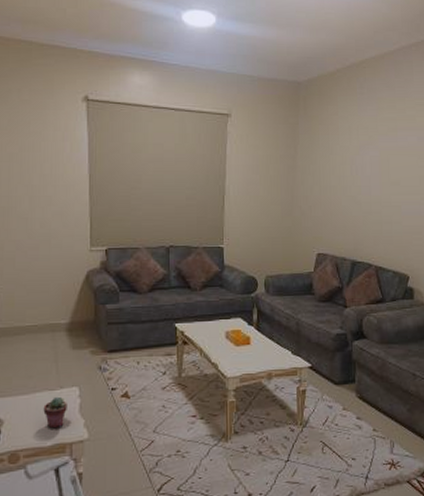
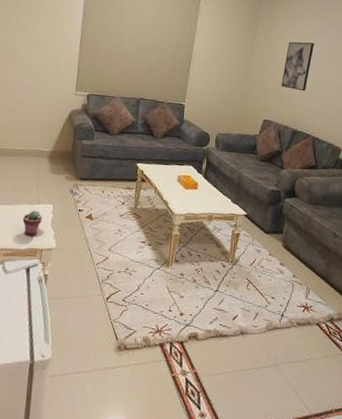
wall art: none [332,158,364,216] -> present [281,42,314,92]

